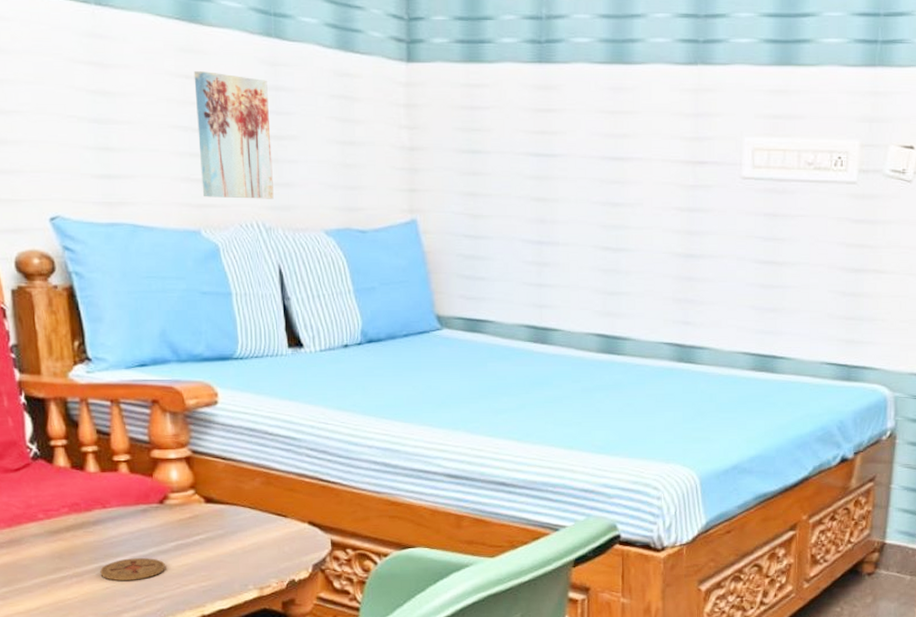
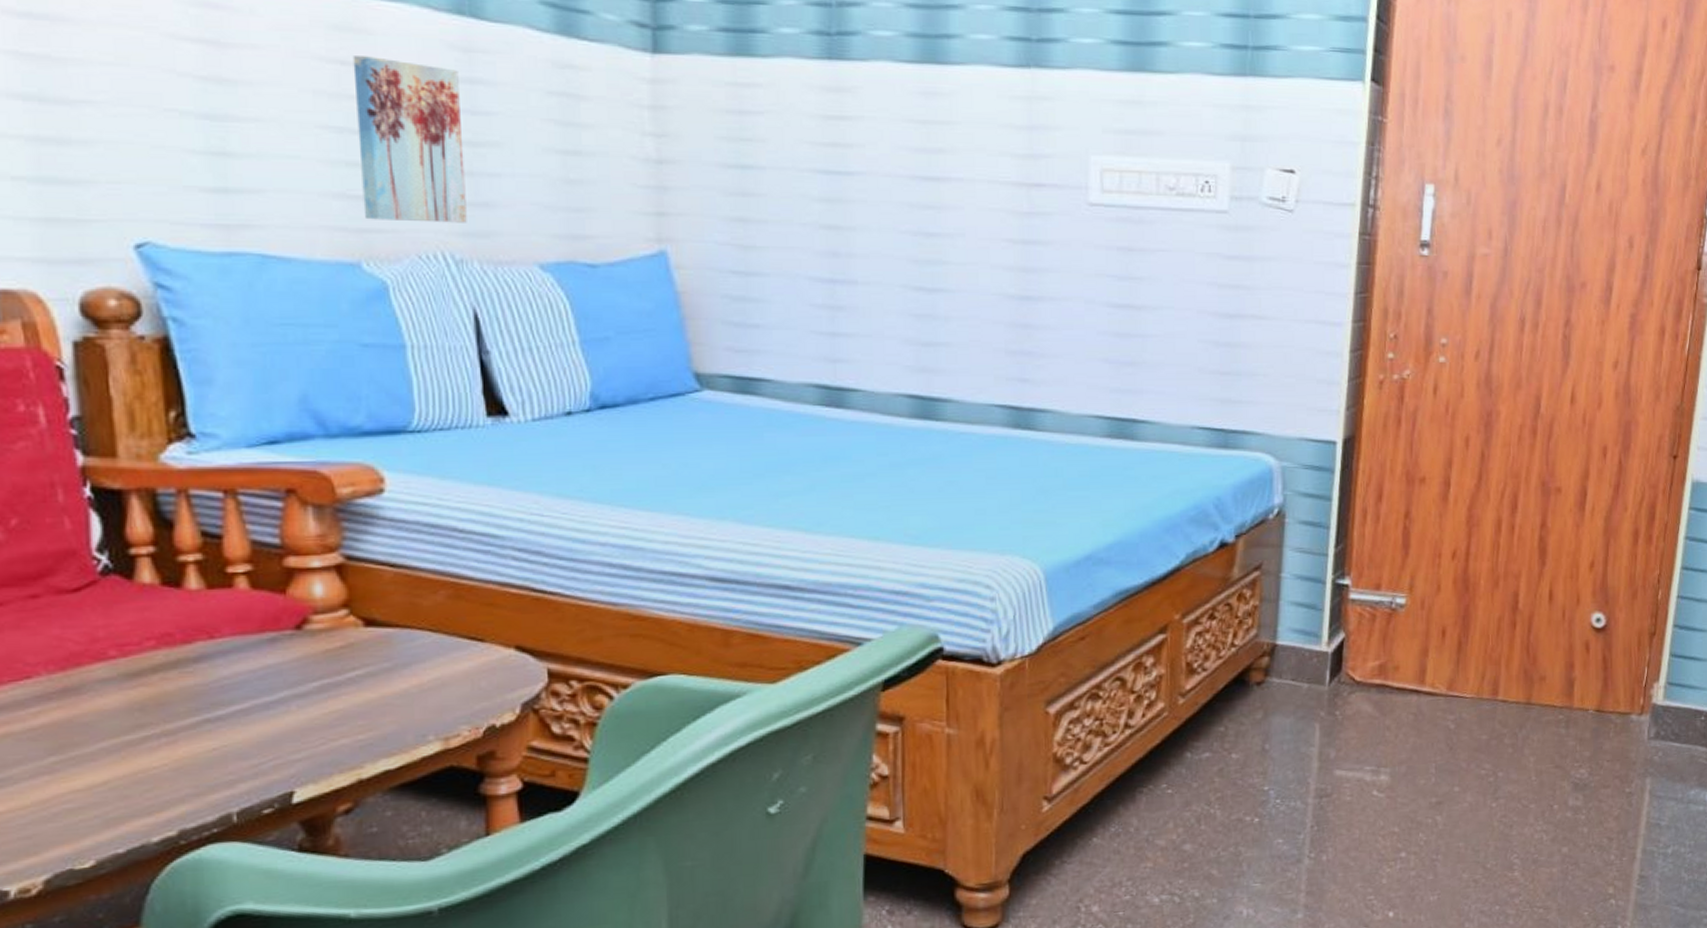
coaster: present [100,558,165,581] -> none [203,704,303,739]

